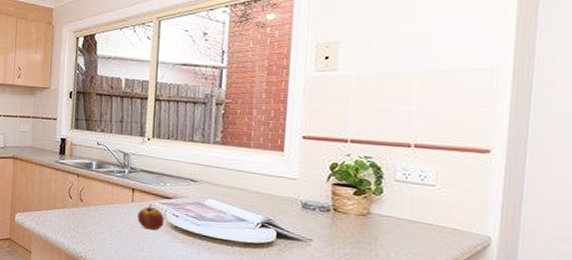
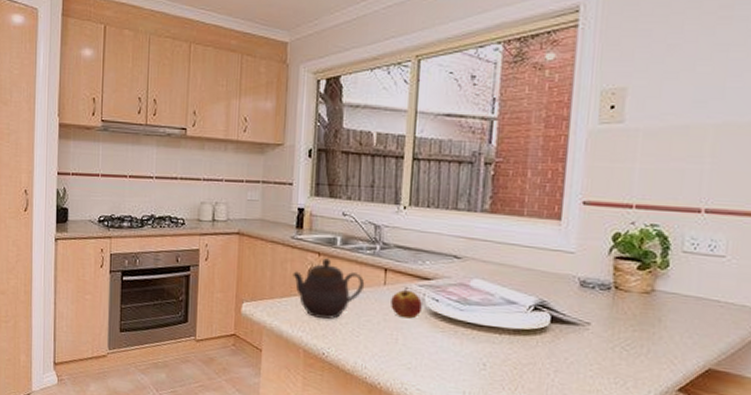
teapot: none [56,179,116,229] -> present [293,258,365,319]

